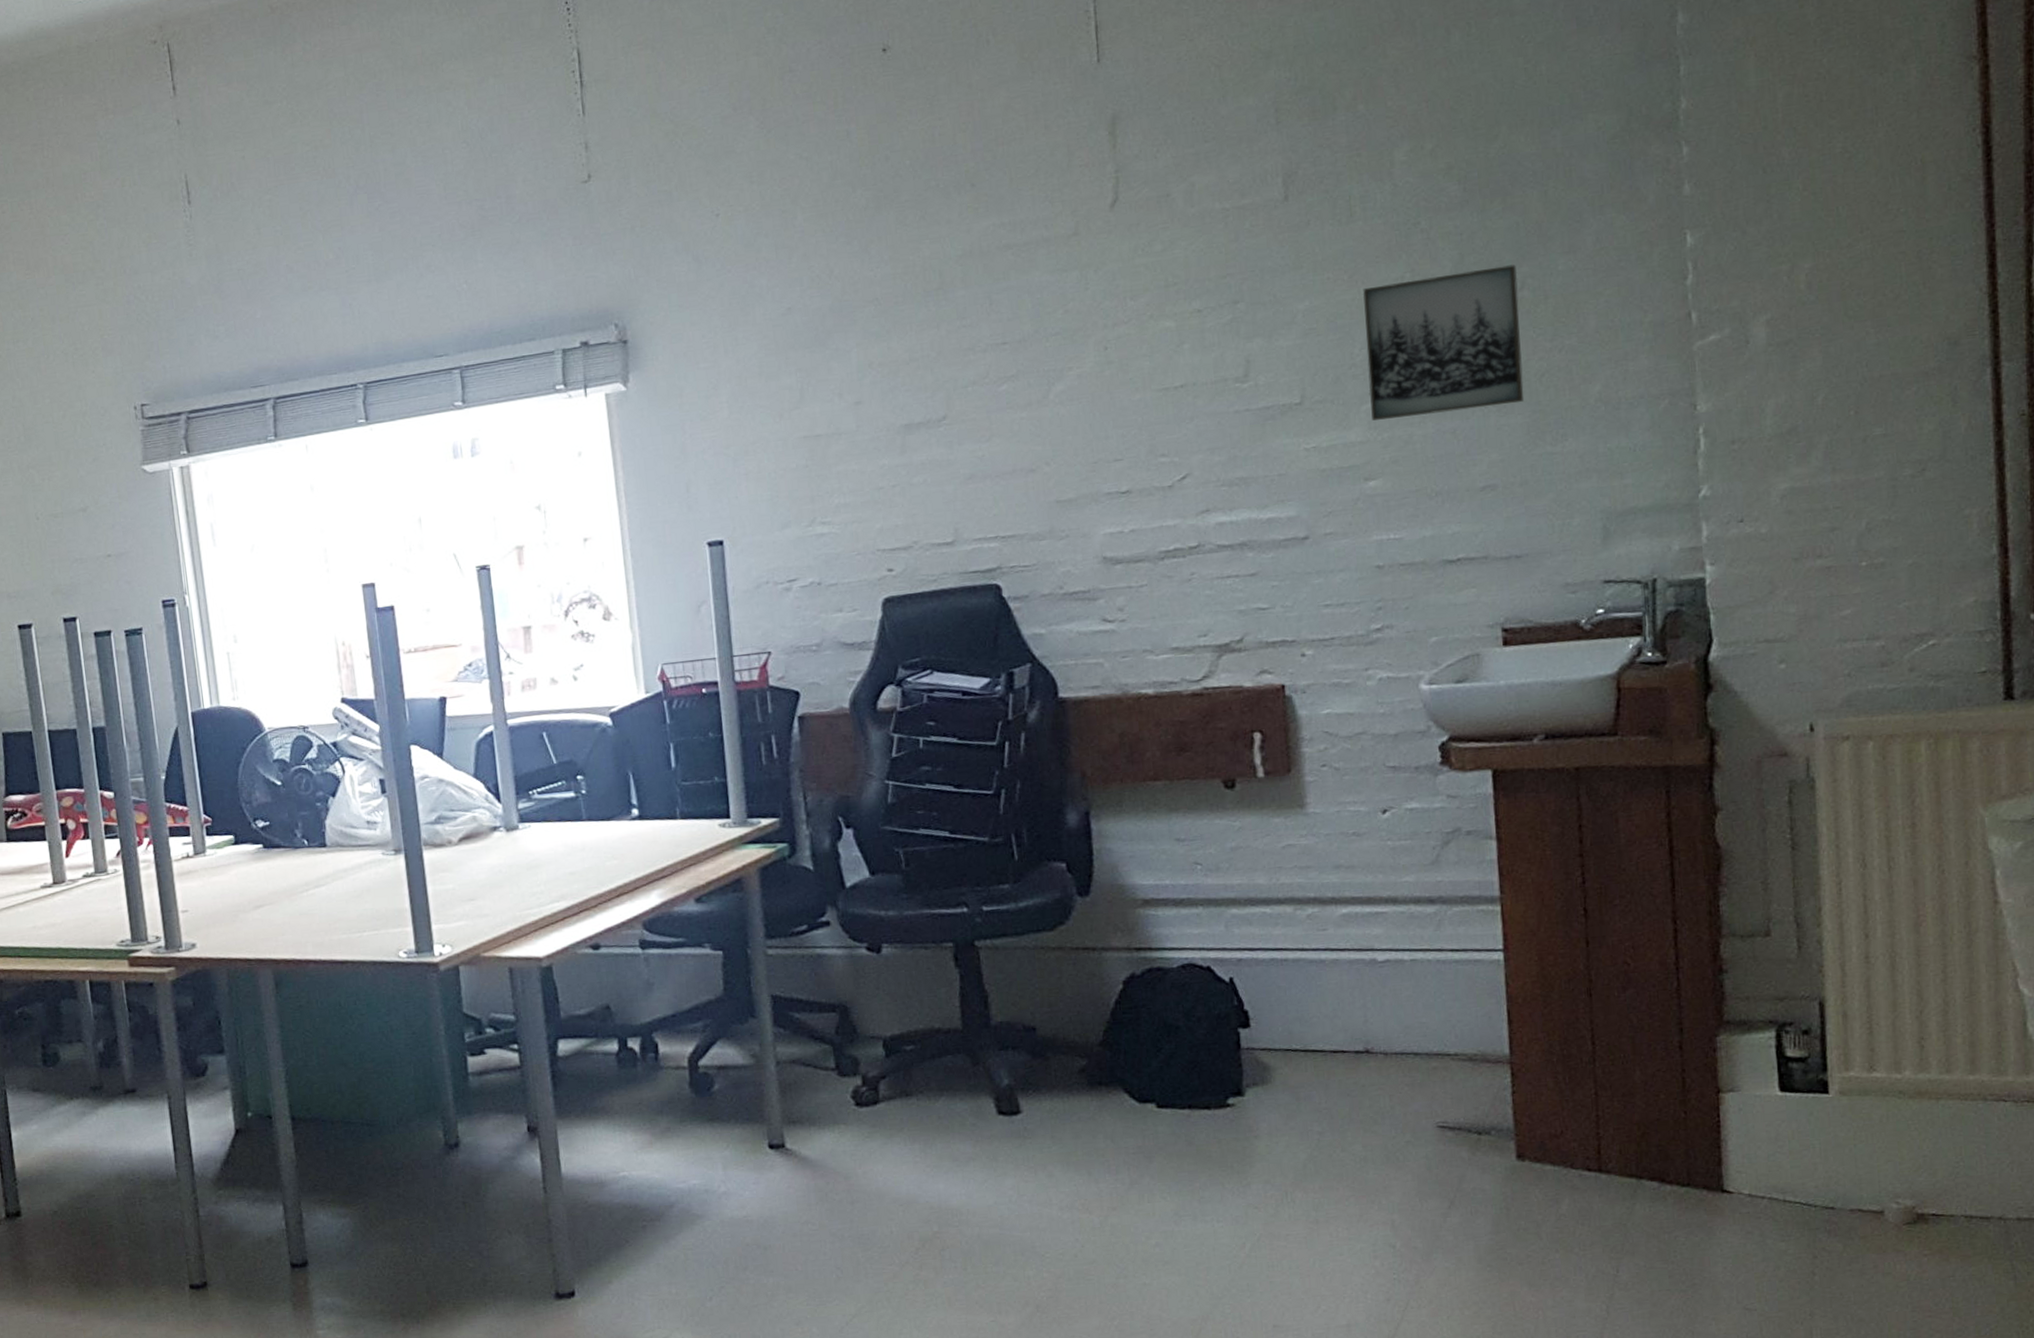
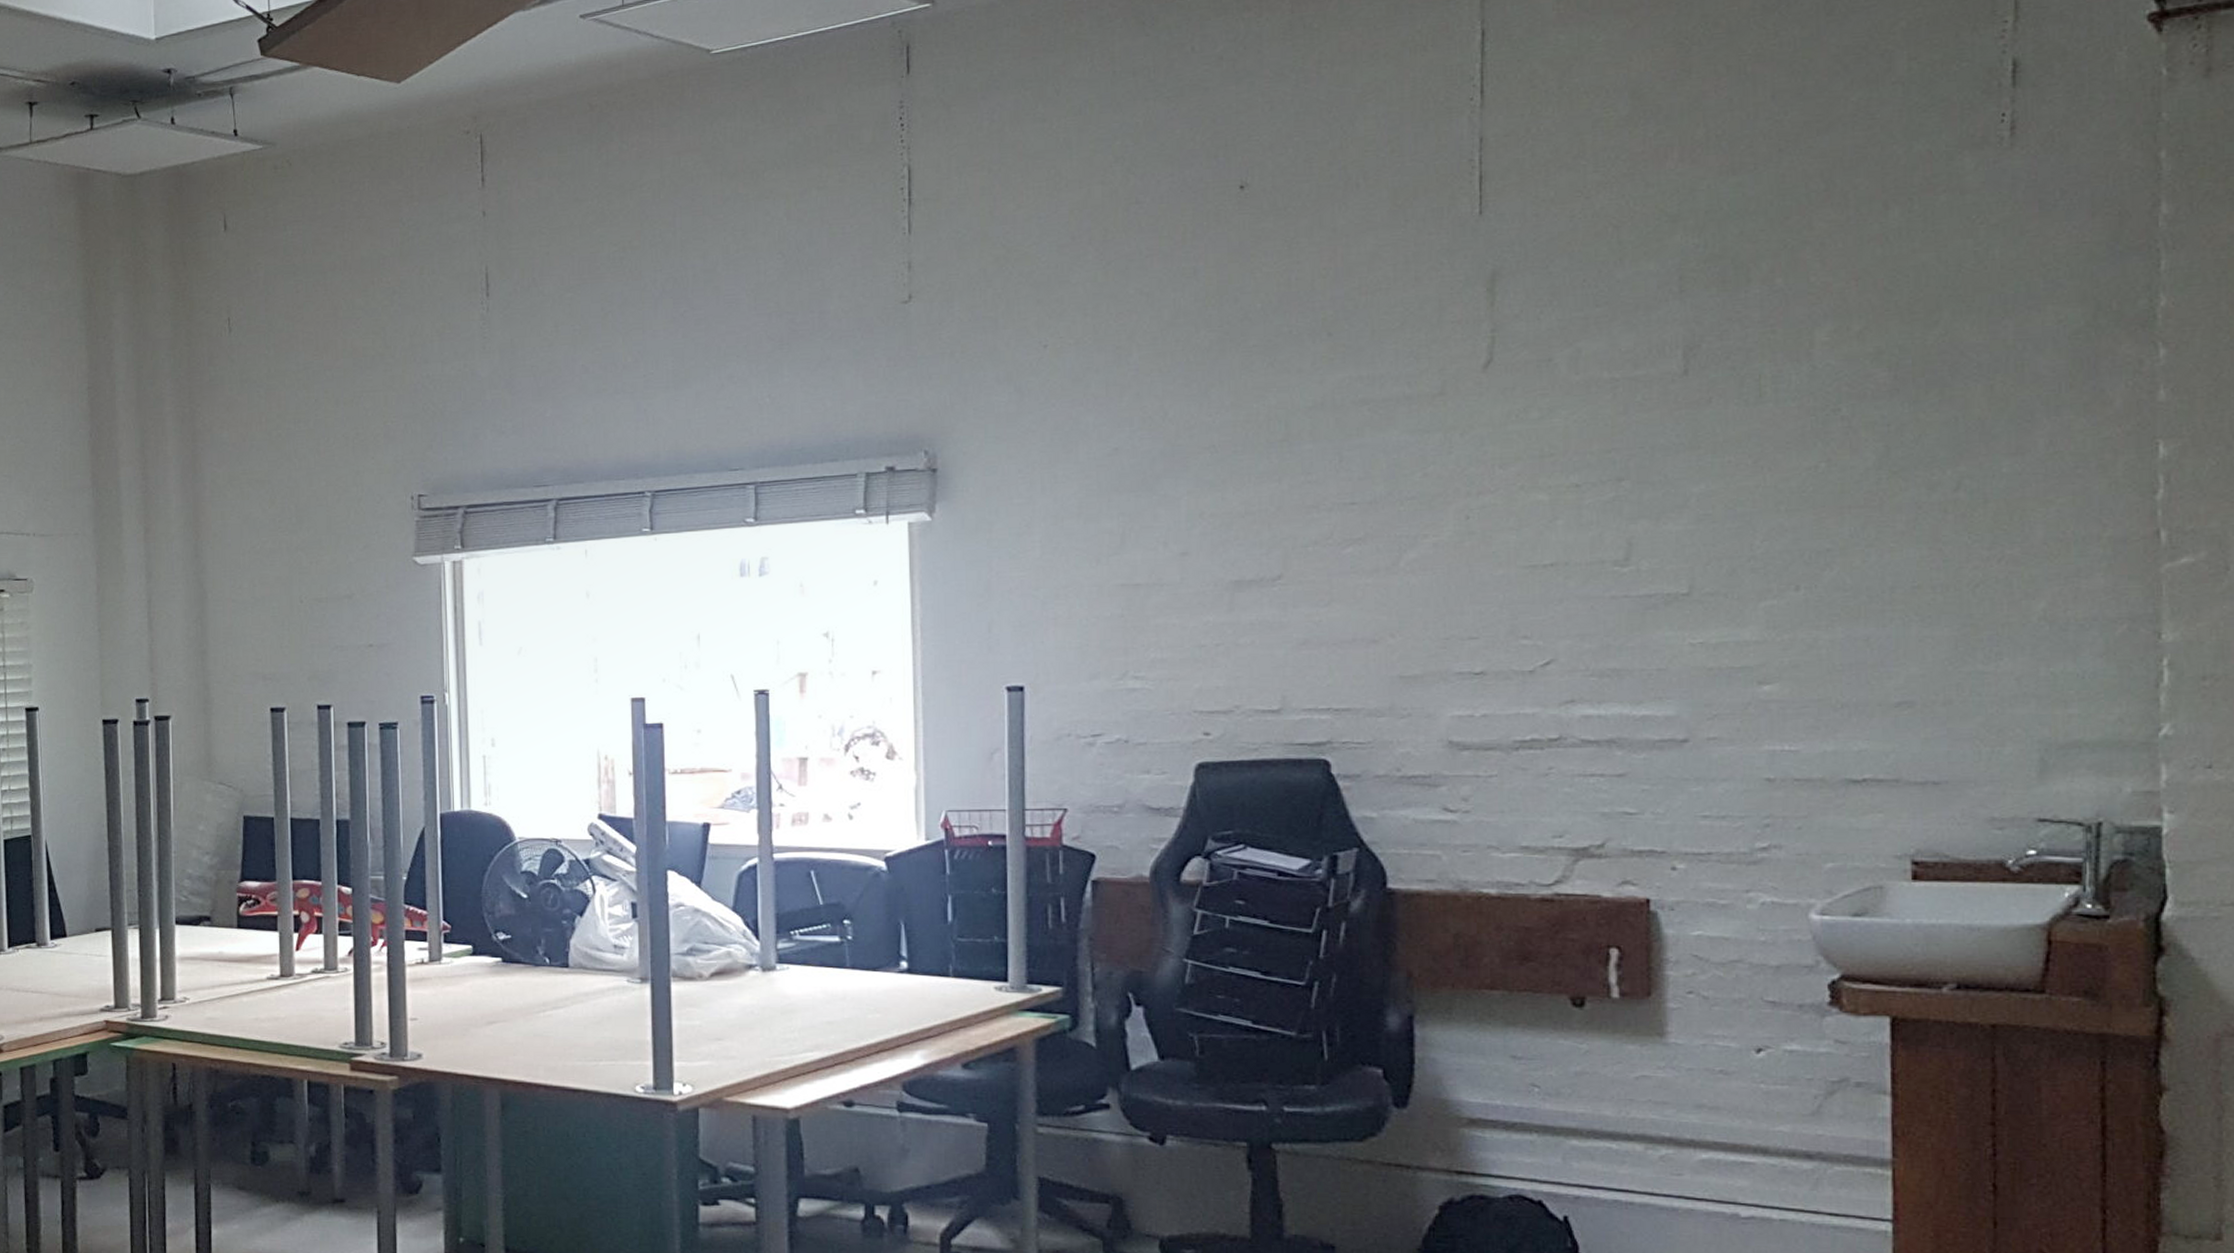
wall art: present [1362,264,1525,421] -> none [1768,463,1953,619]

